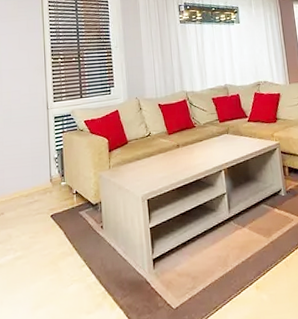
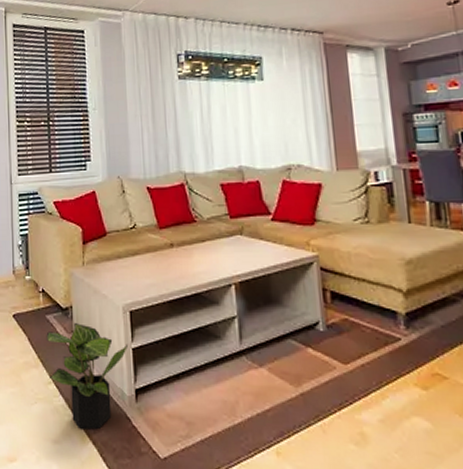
potted plant: none [79,214,146,298] -> present [46,323,128,430]

